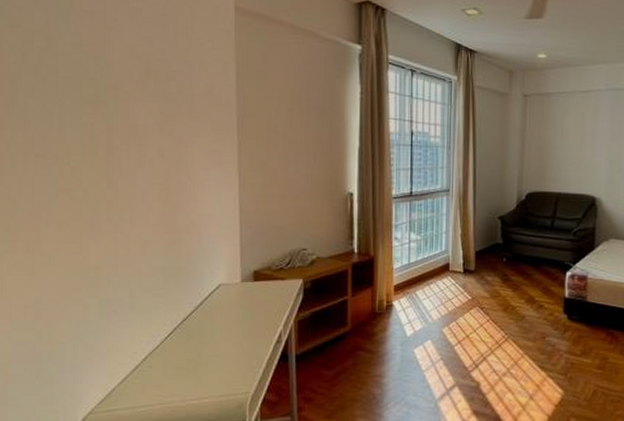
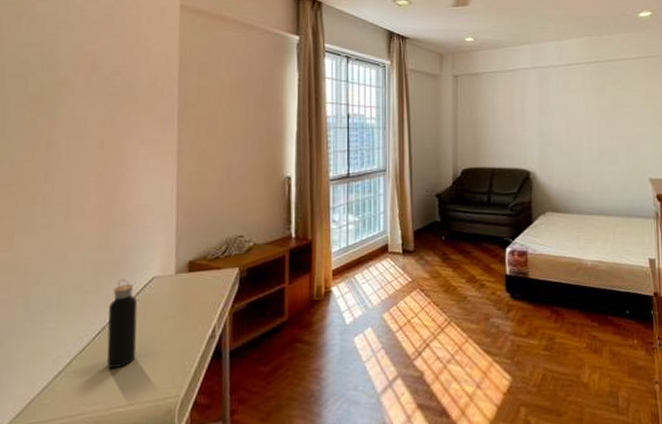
water bottle: none [178,284,207,366] -> present [106,279,138,370]

